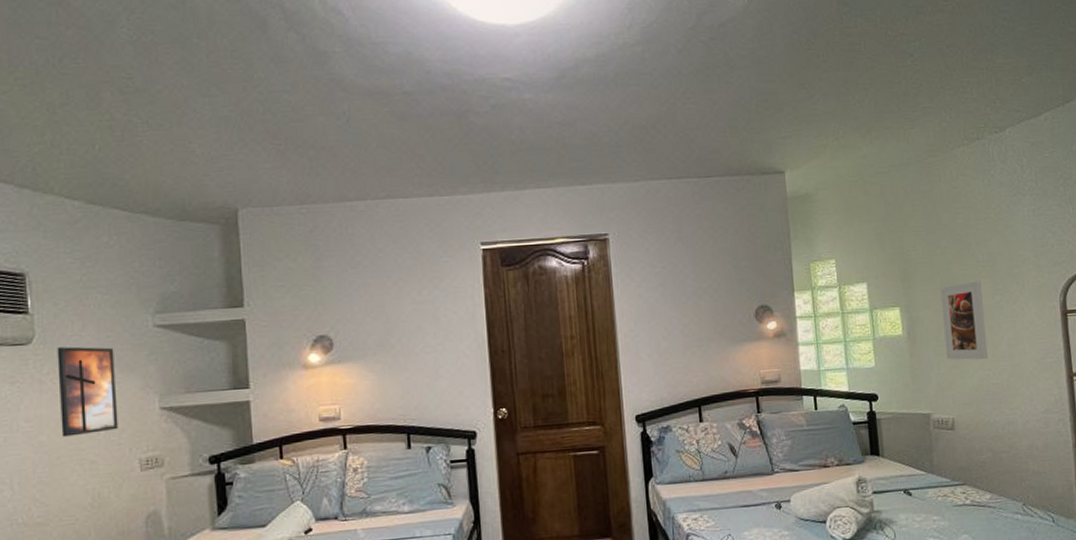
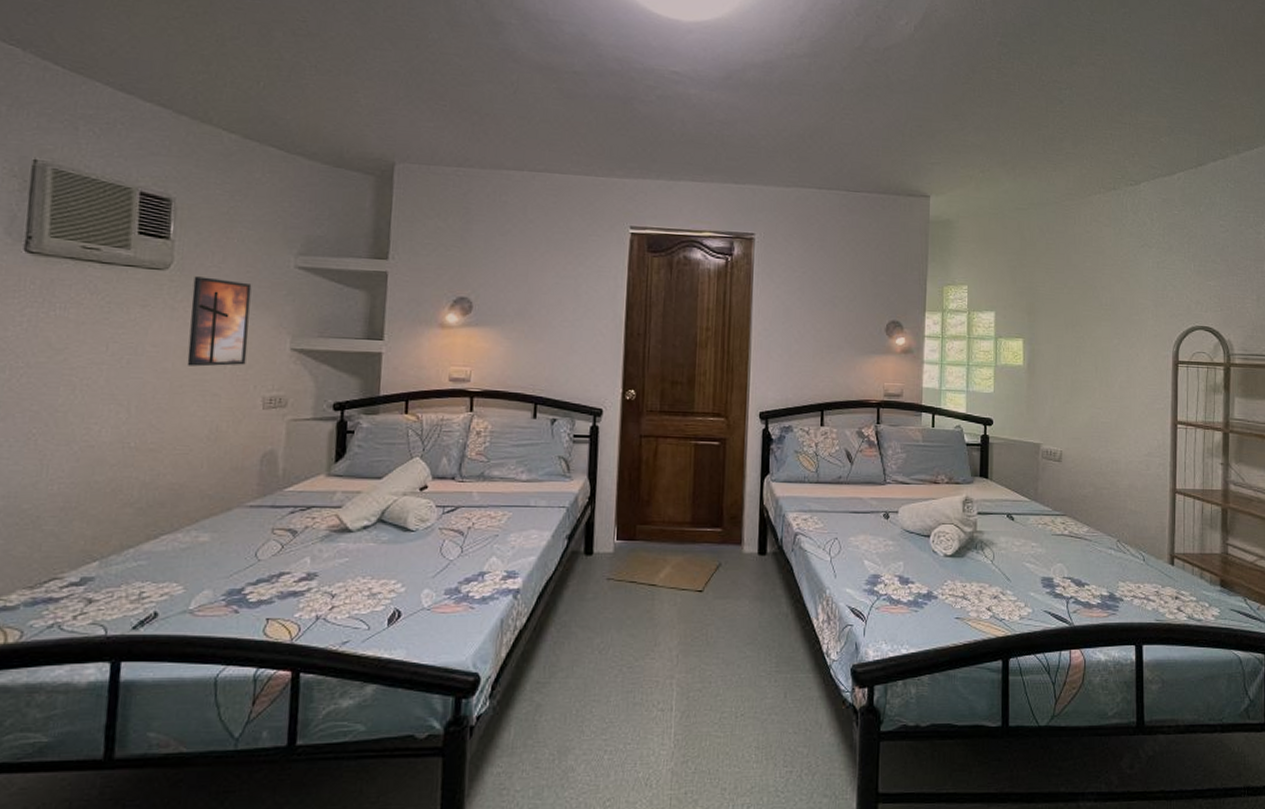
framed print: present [940,280,988,360] -> none [1062,322,1102,399]

